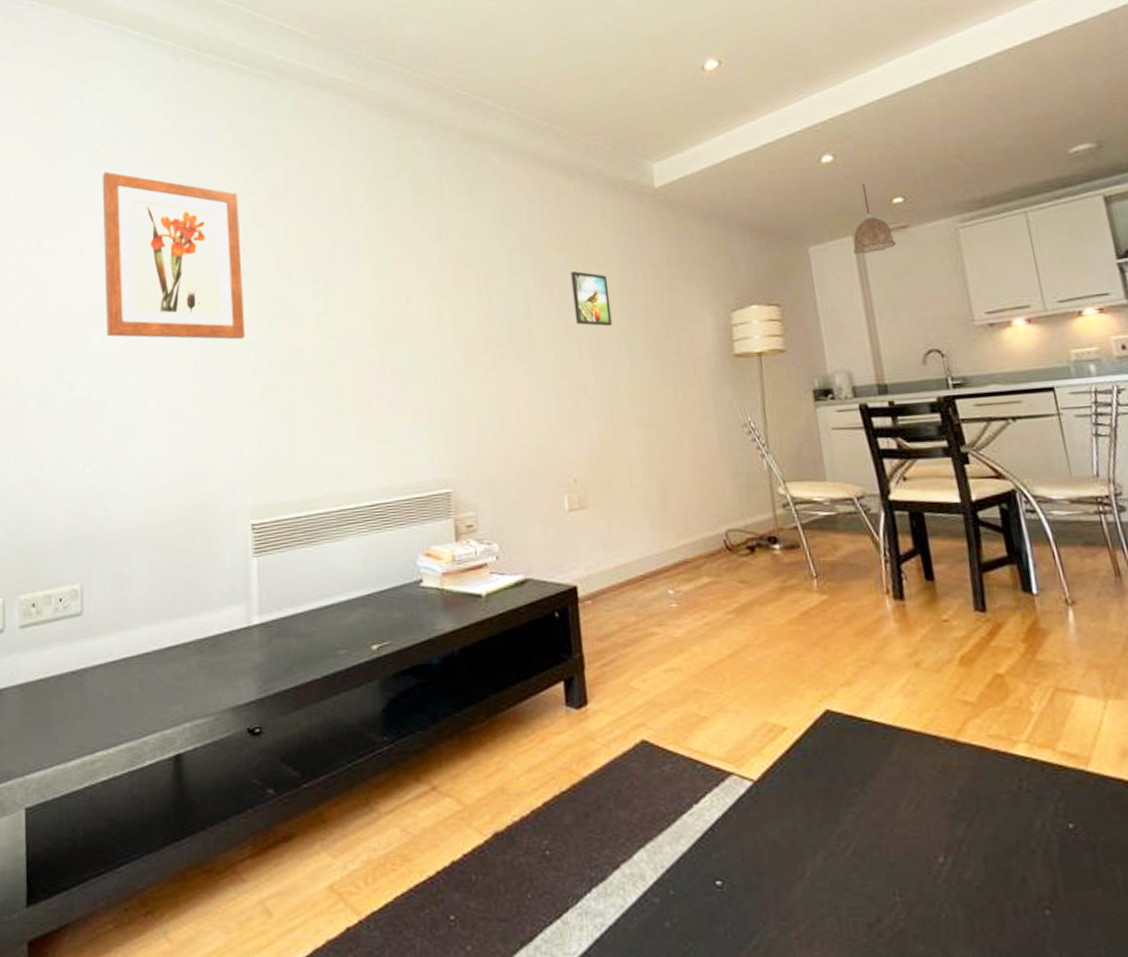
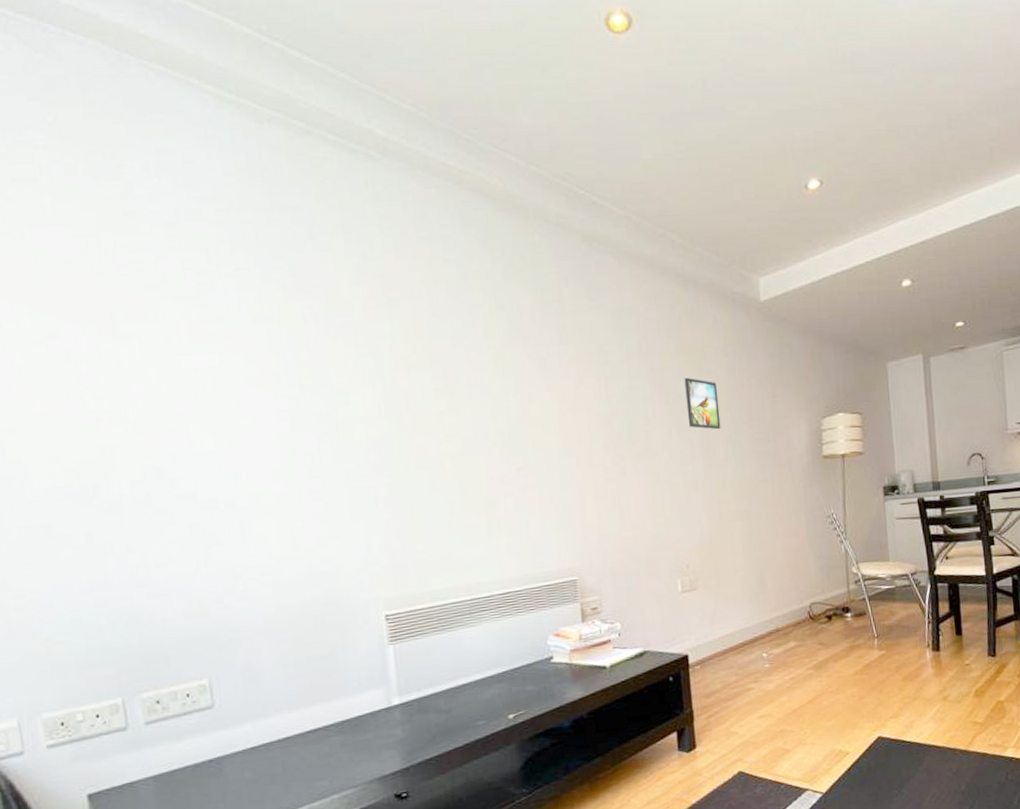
wall art: present [102,171,246,340] -> none [182,249,366,437]
pendant lamp: present [853,184,896,254] -> none [921,308,955,370]

